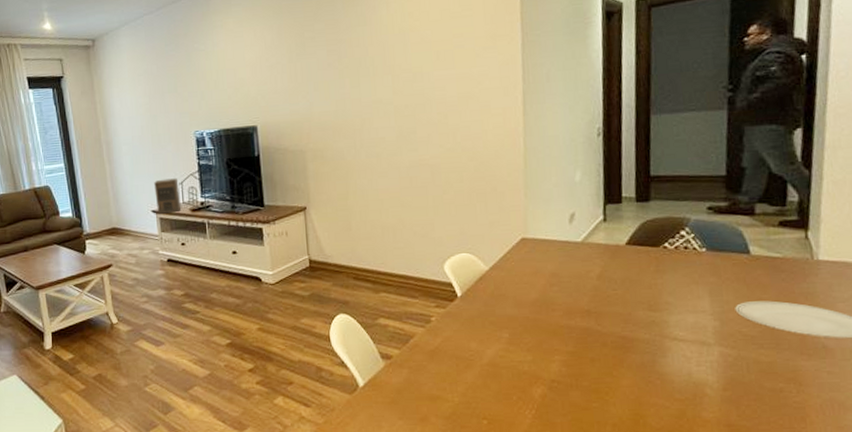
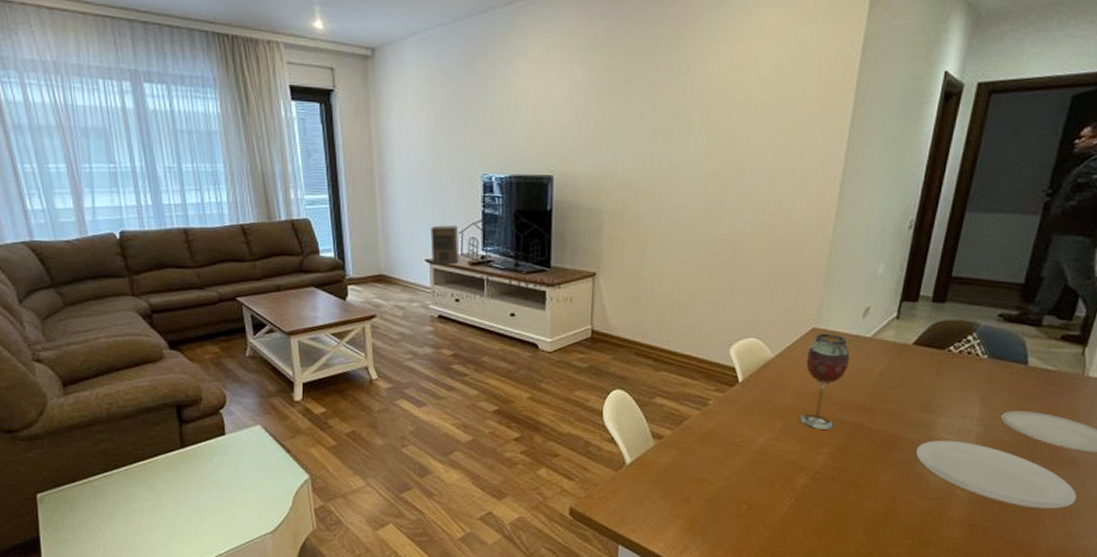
wineglass: none [520,241,565,337] -> present [799,333,850,430]
plate: none [653,337,841,404] -> present [916,440,1077,510]

